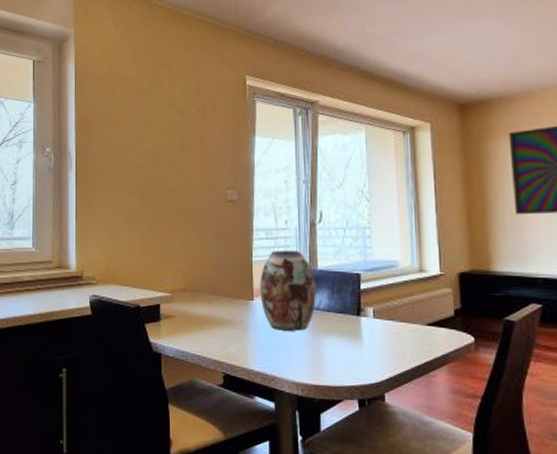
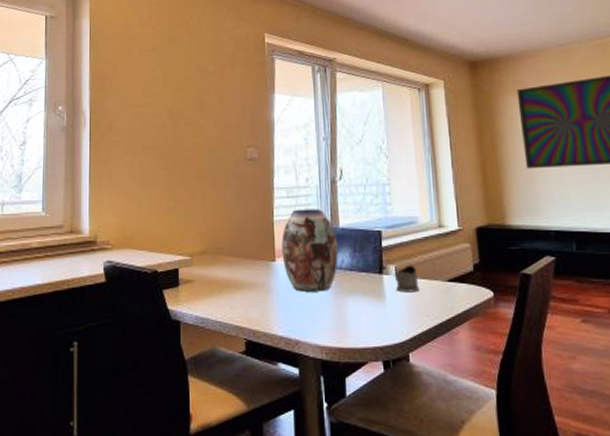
tea glass holder: none [372,308,398,335] -> present [394,265,420,293]

